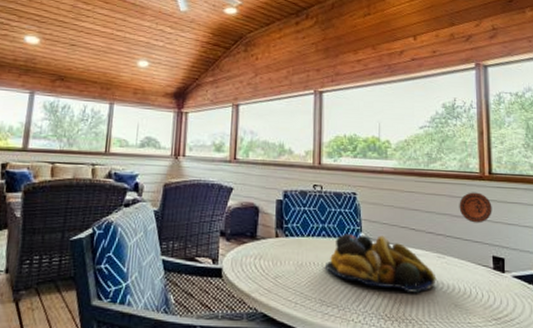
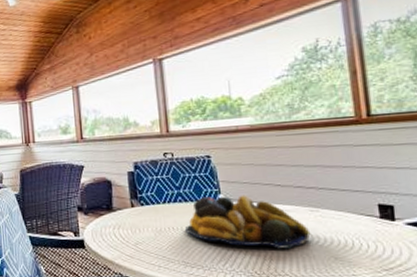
decorative plate: present [459,192,492,224] -> none [331,138,375,172]

